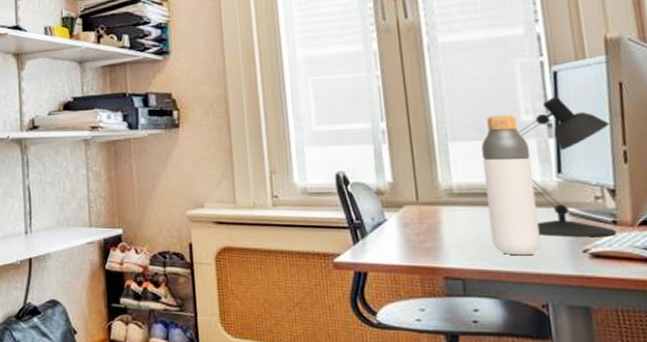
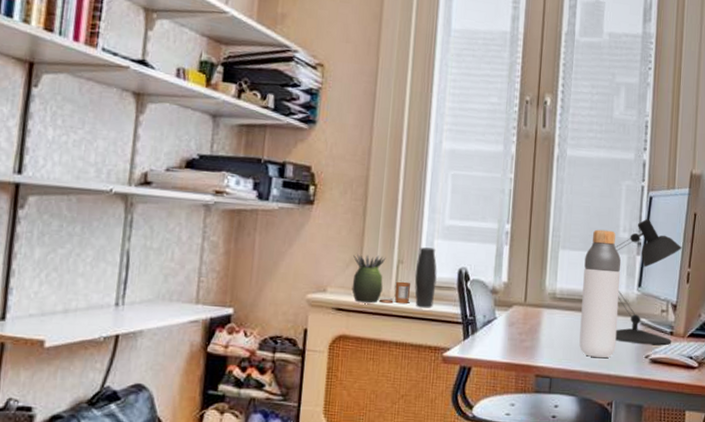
succulent plant: none [225,168,259,215] -> present [352,254,386,304]
candle: none [257,191,288,214] -> present [379,281,411,304]
vase: none [289,155,315,215] -> present [414,247,437,308]

